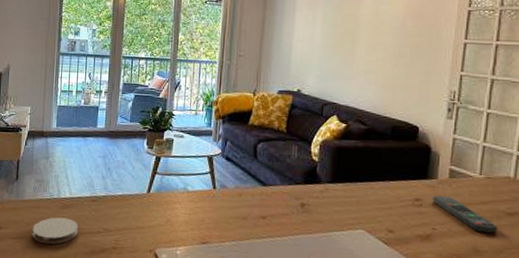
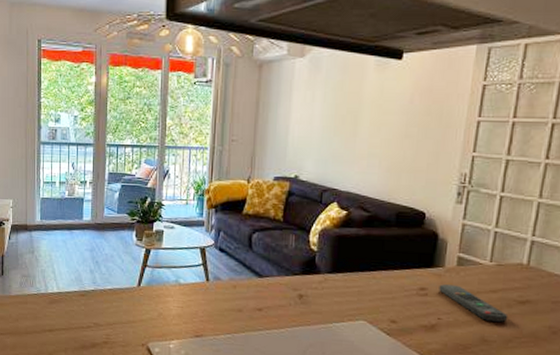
coaster: present [32,217,78,245] -> none [21,312,67,340]

